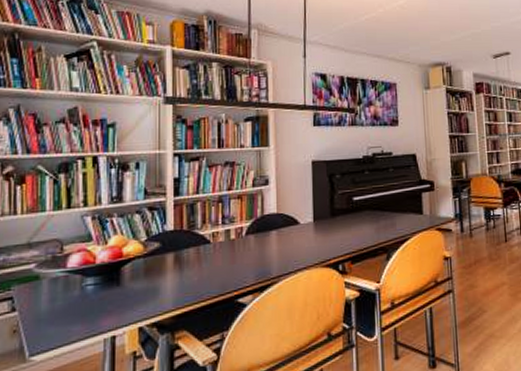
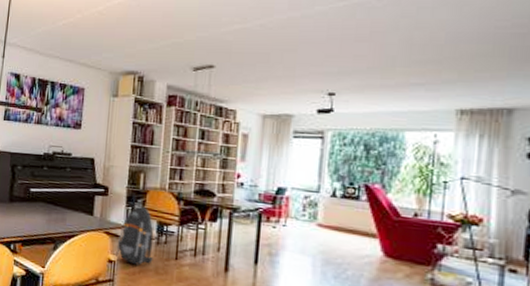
backpack: none [450,196,486,257] -> present [116,206,154,265]

